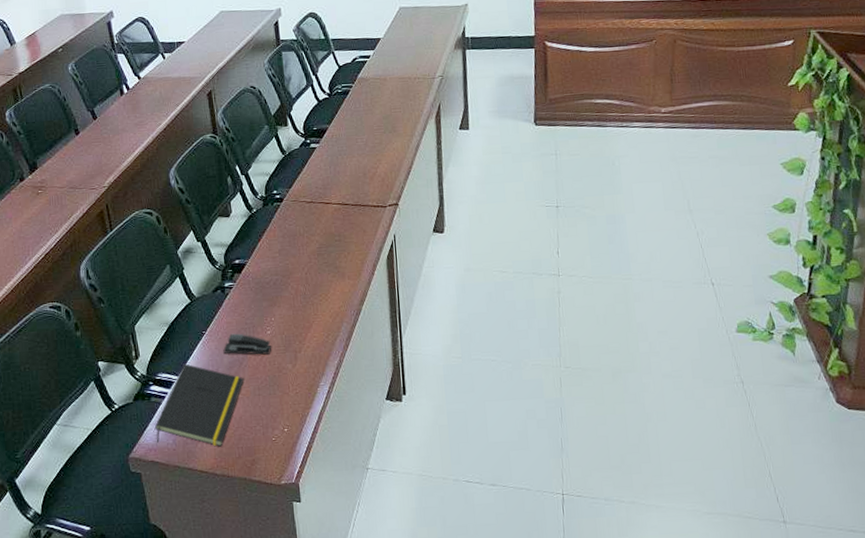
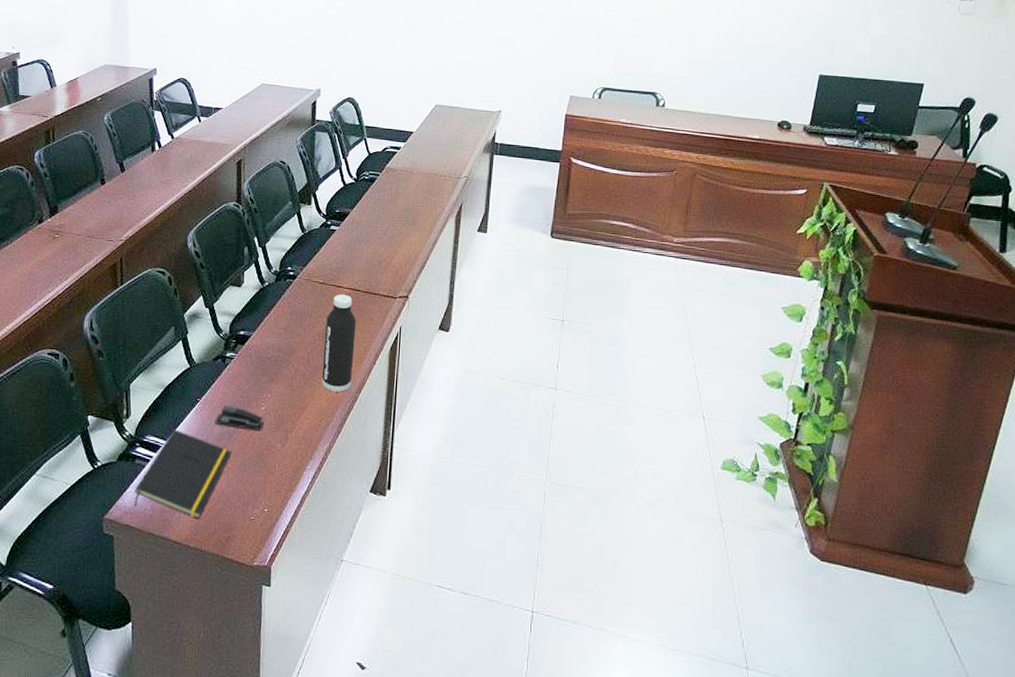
water bottle: none [319,210,353,307] -> present [321,294,356,392]

